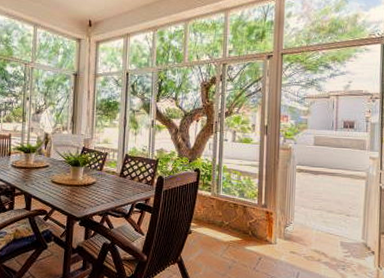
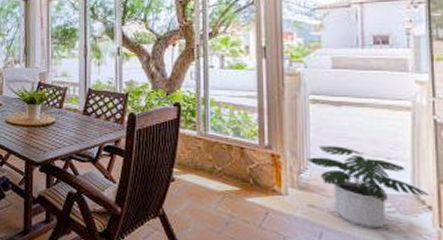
potted plant: none [292,205,374,269] -> present [307,146,430,229]

